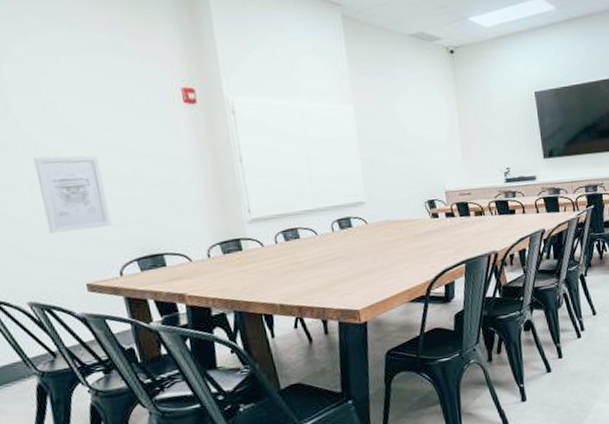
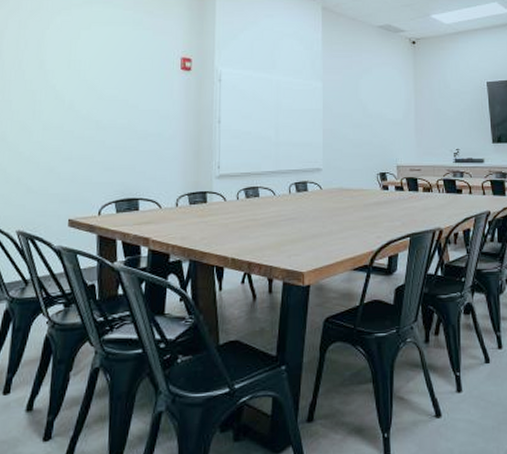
wall art: present [33,155,112,233] -> none [49,105,103,171]

